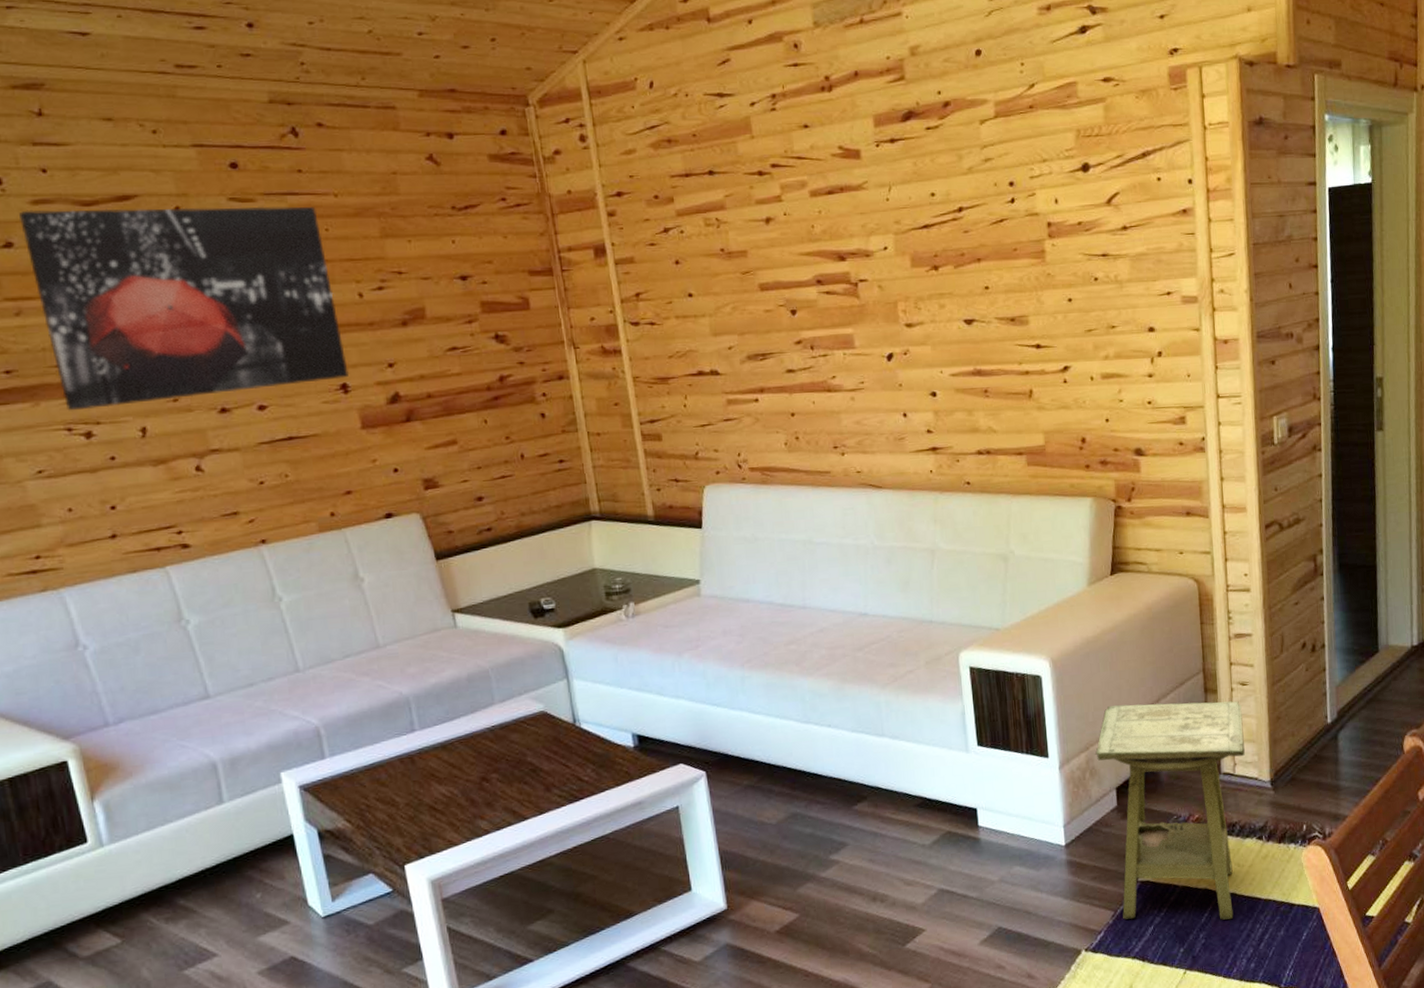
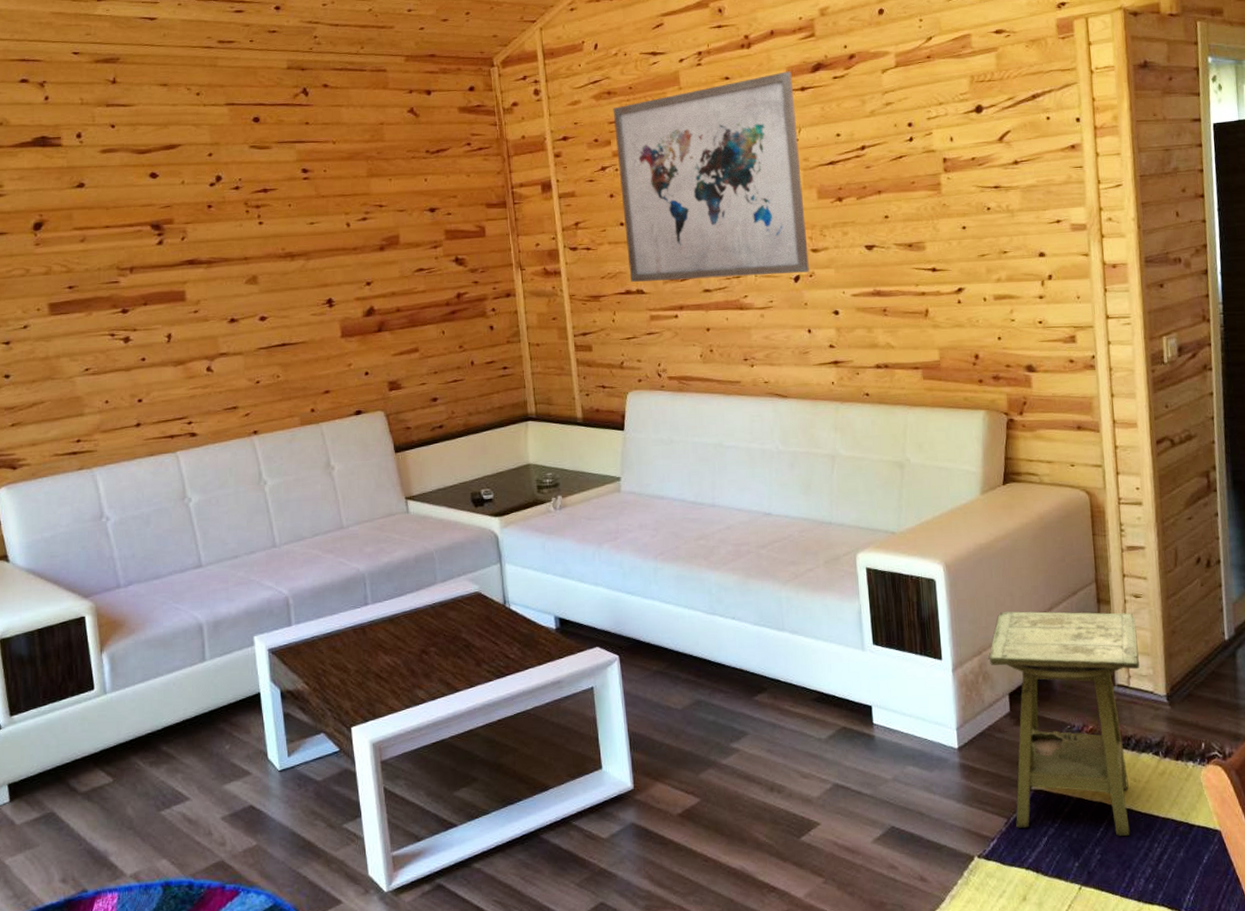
wall art: present [19,206,350,411] -> none [91,152,335,320]
wall art: none [674,120,904,362] -> present [613,71,809,282]

